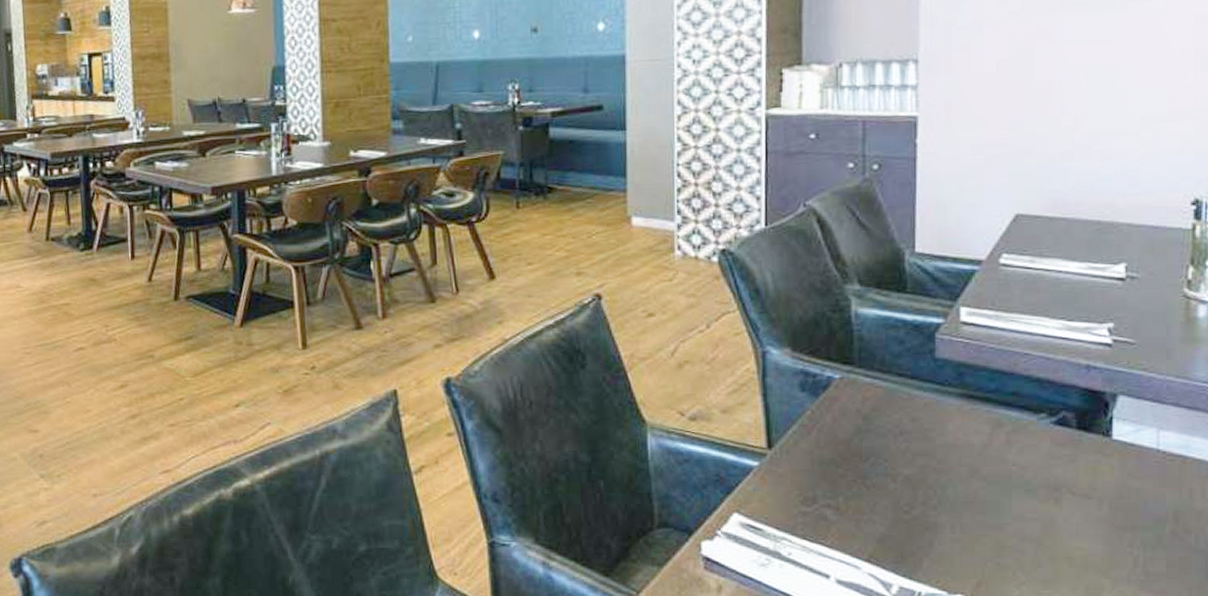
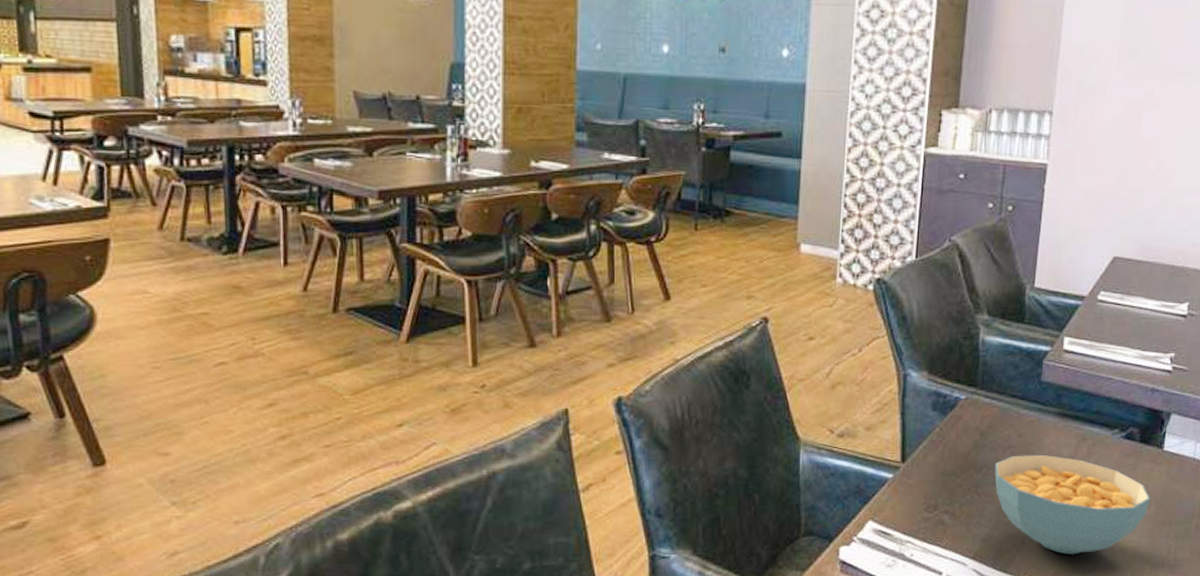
cereal bowl: none [886,442,1101,561] -> present [995,454,1151,554]

